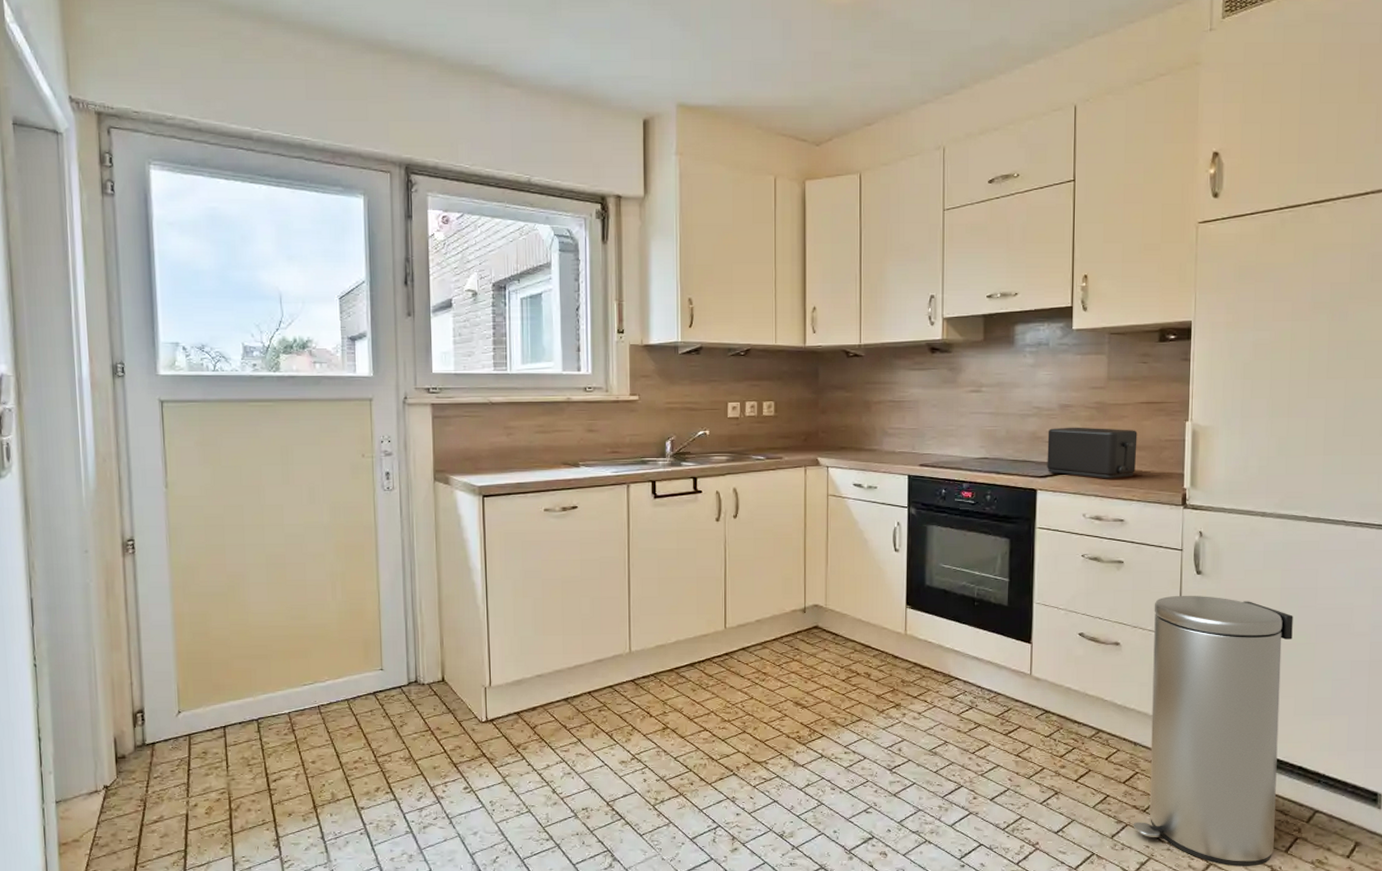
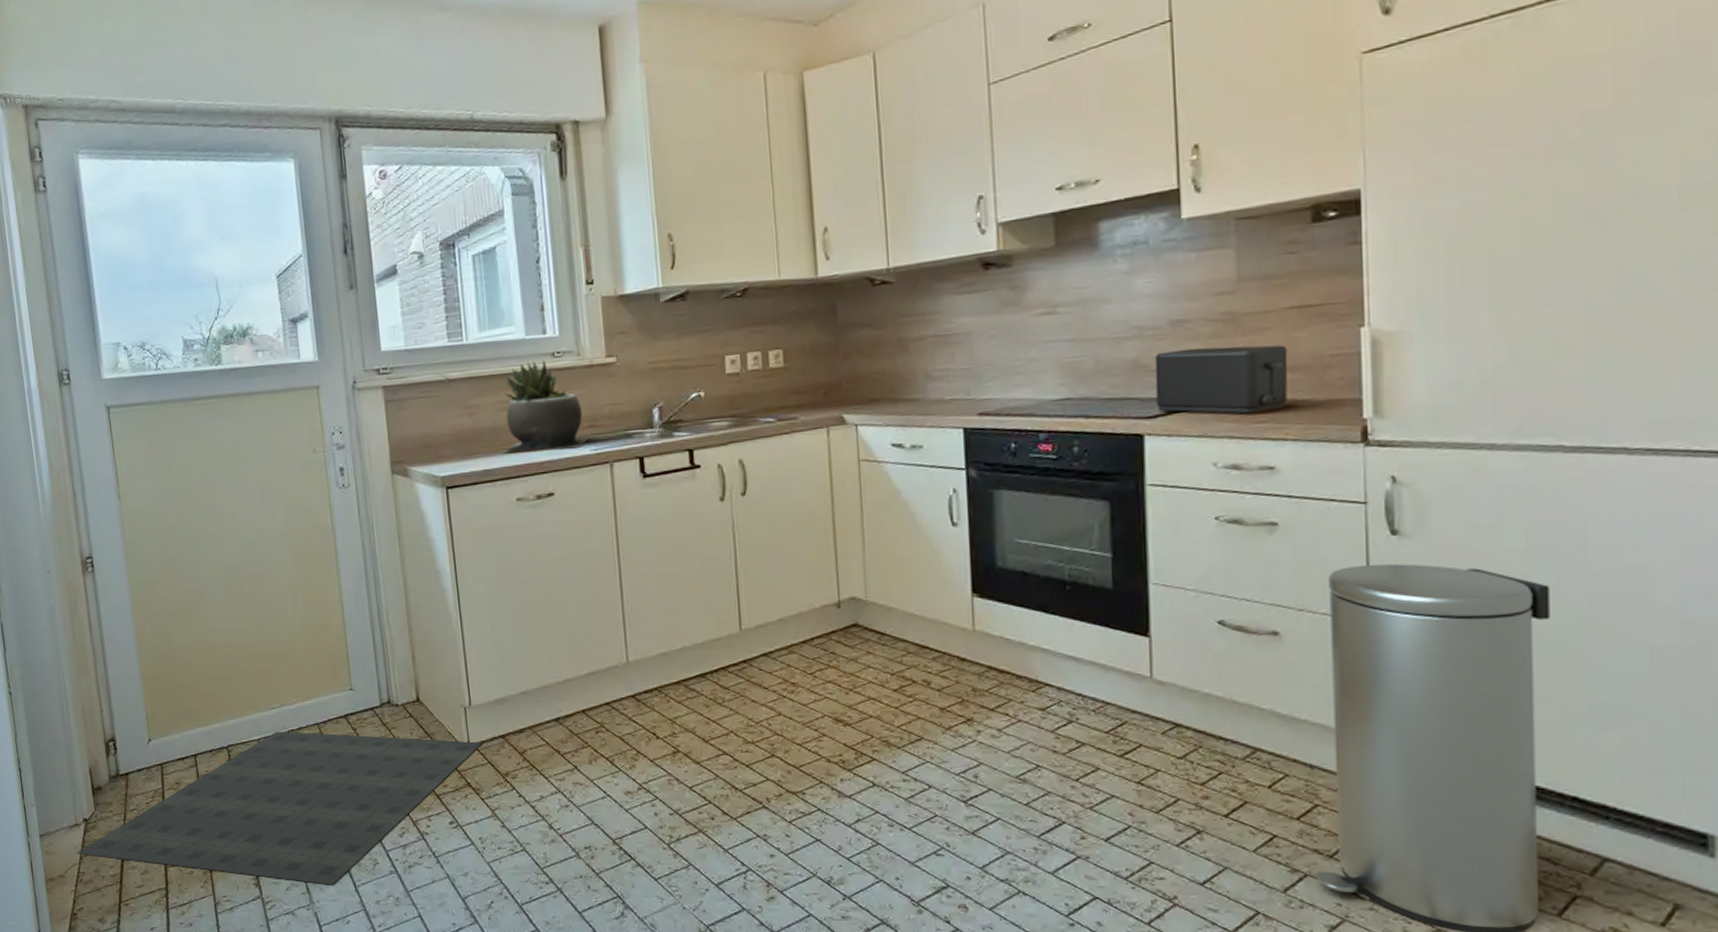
doormat: none [93,706,499,845] -> present [76,731,483,885]
succulent plant: none [534,393,611,470] -> present [501,360,590,454]

